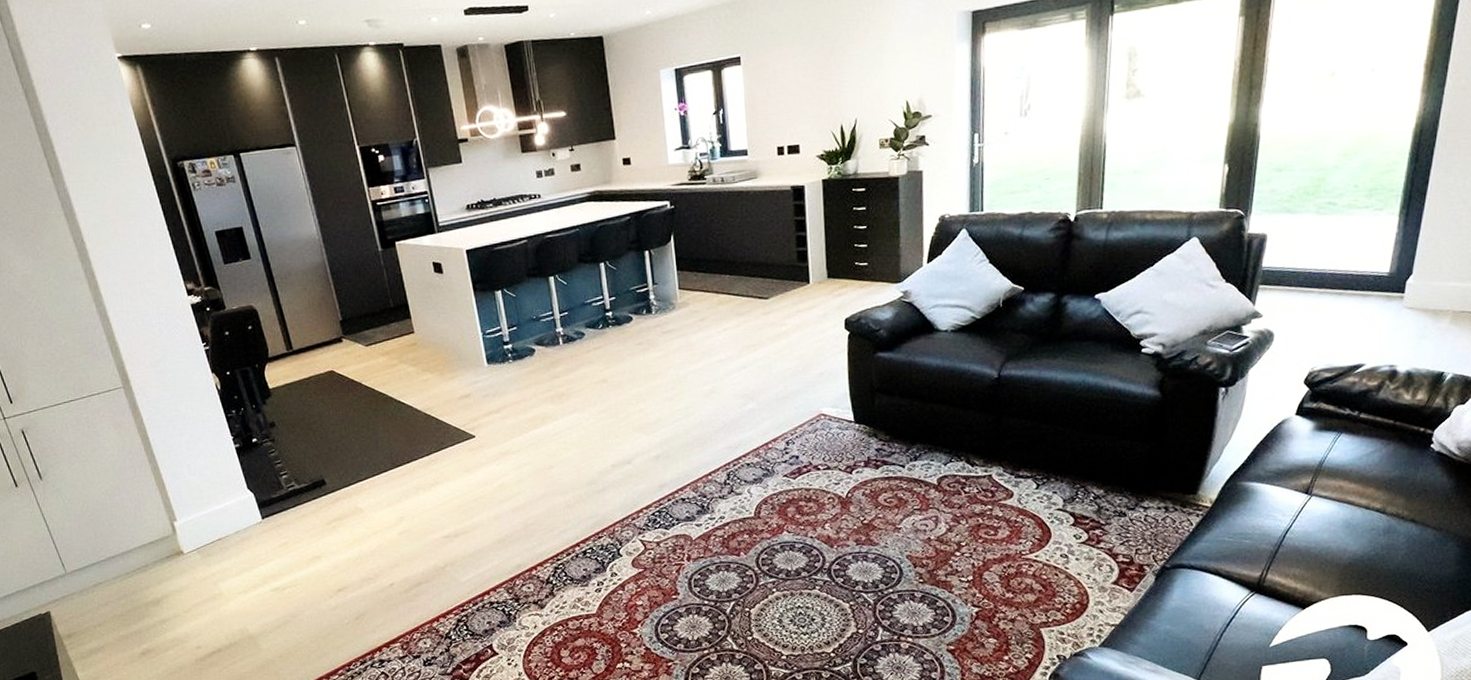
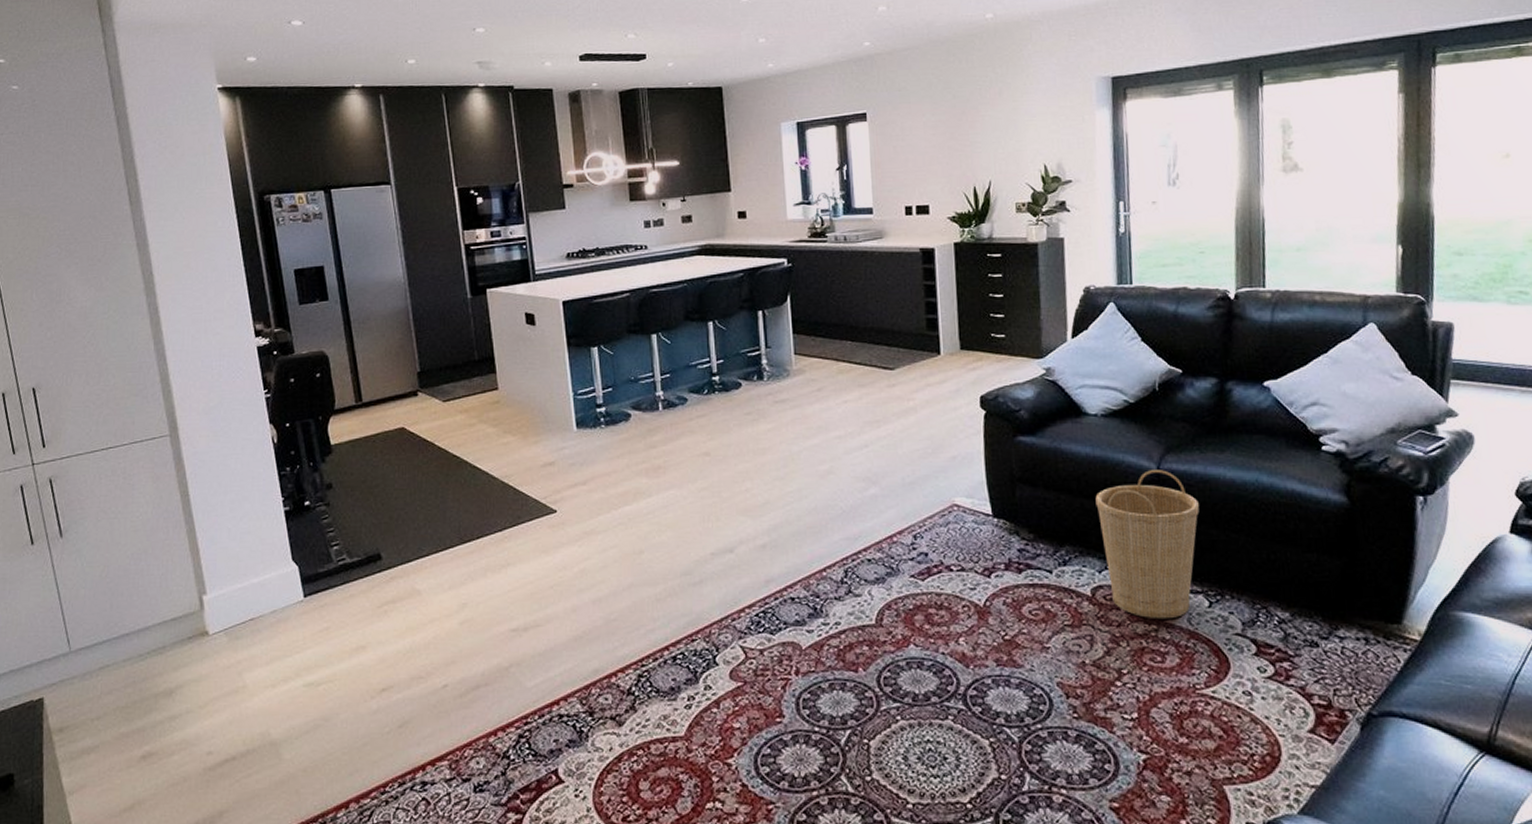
basket: none [943,376,1033,501] -> present [1095,470,1200,620]

